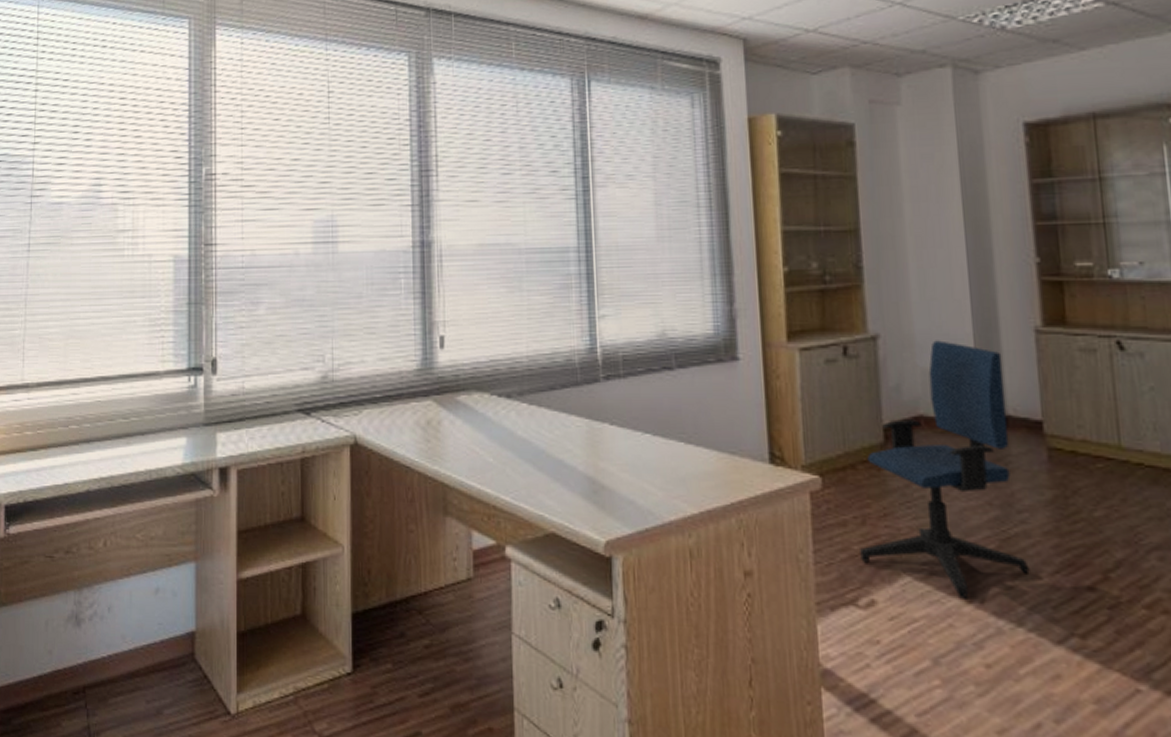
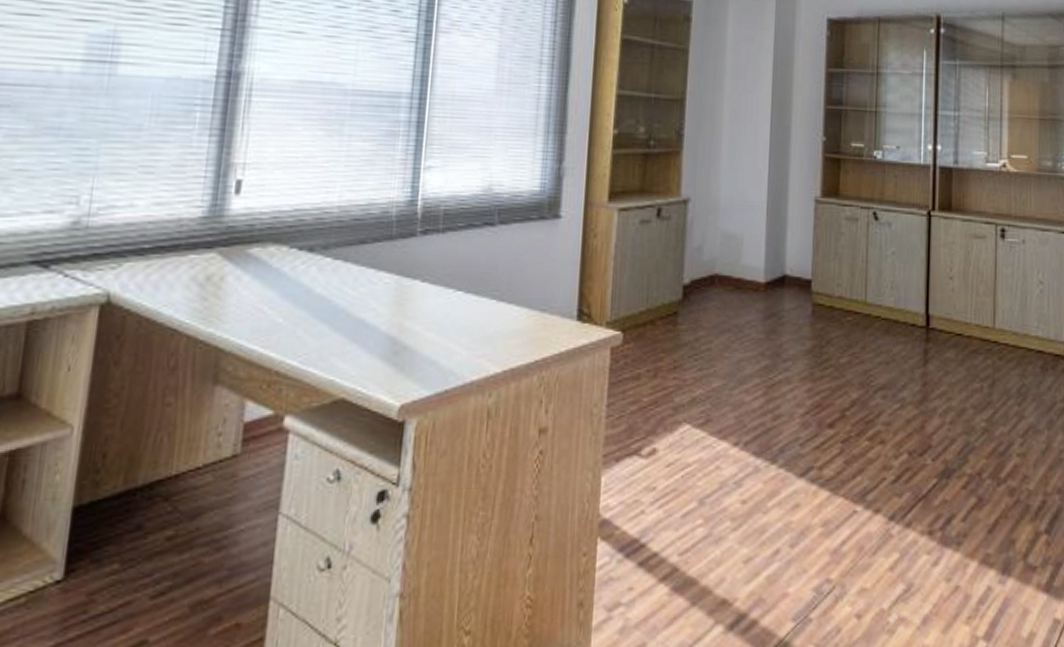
office chair: present [860,340,1030,599] -> none [648,206,787,442]

